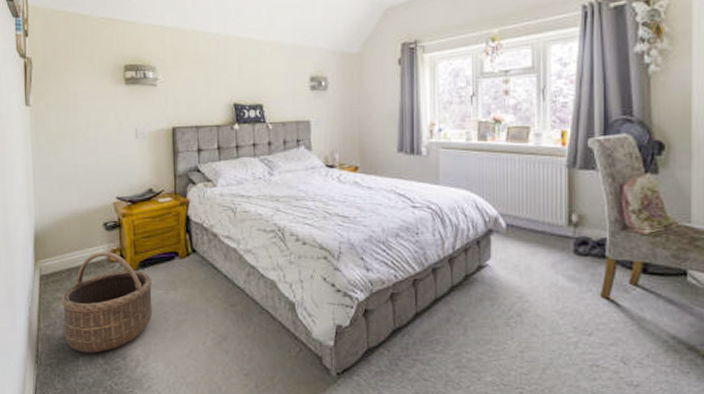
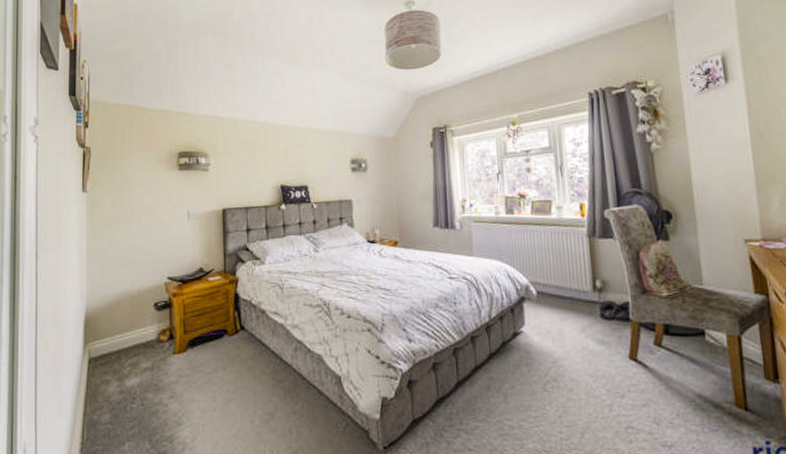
basket: present [61,251,153,353] -> none [109,331,201,437]

